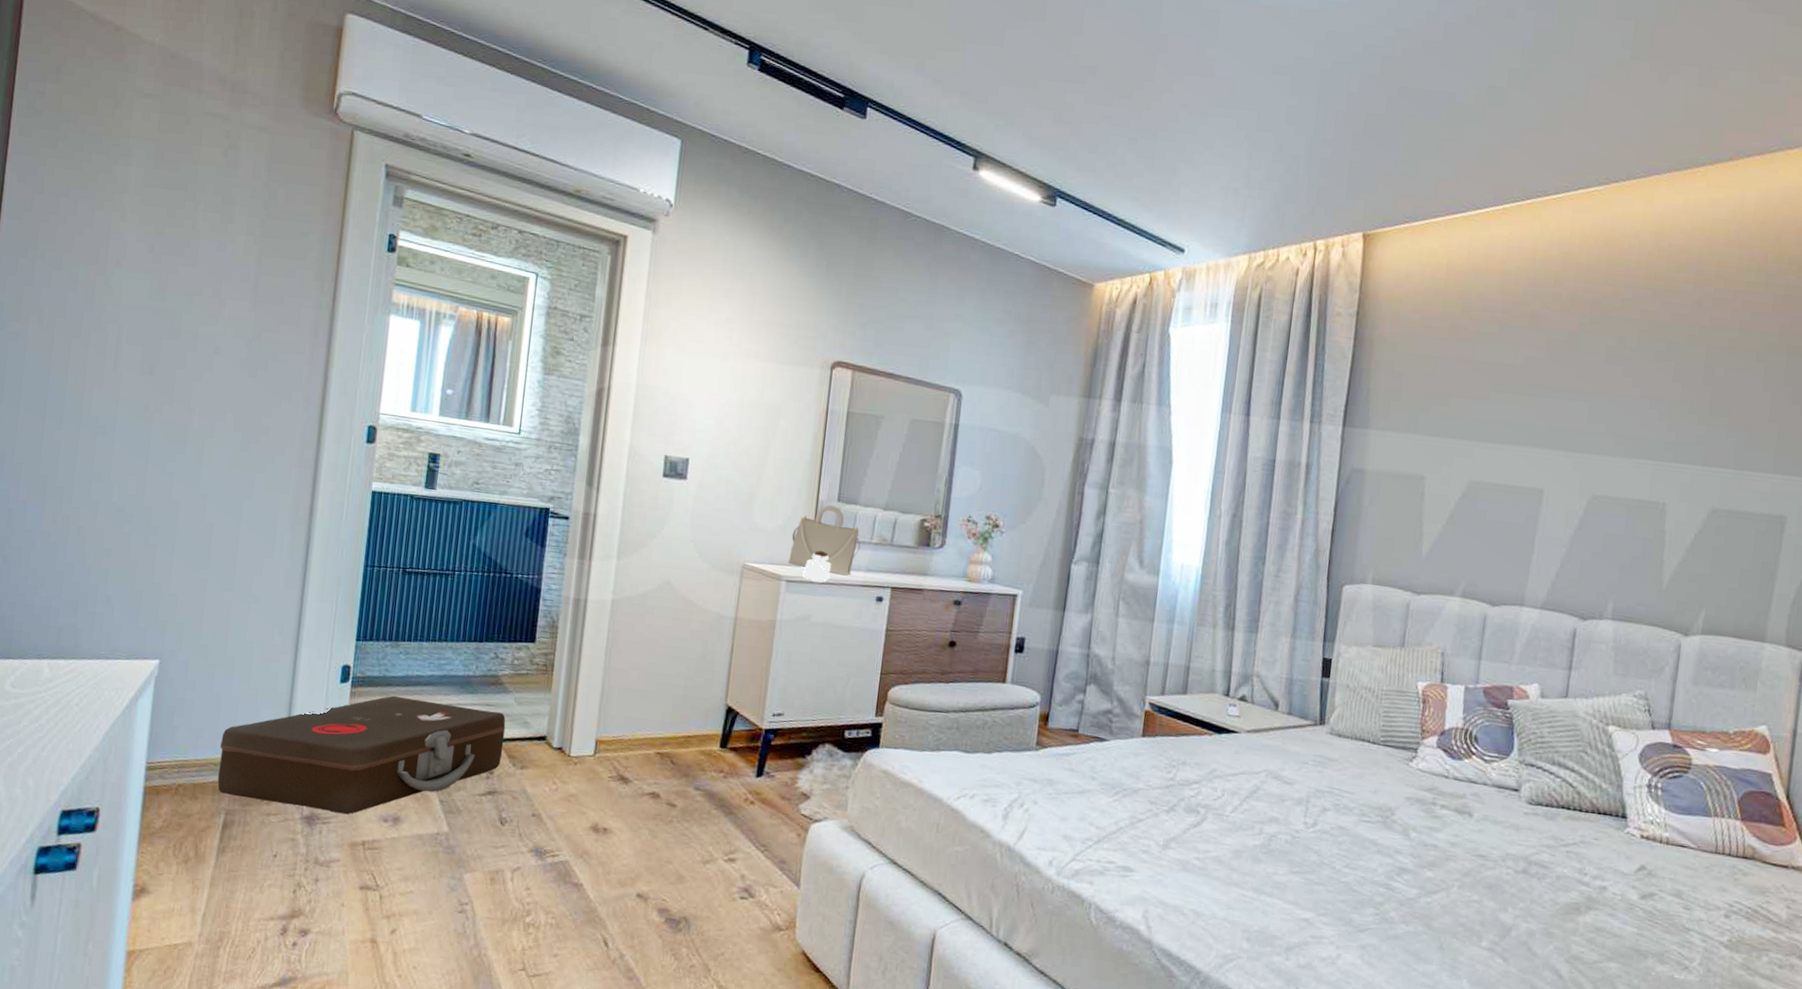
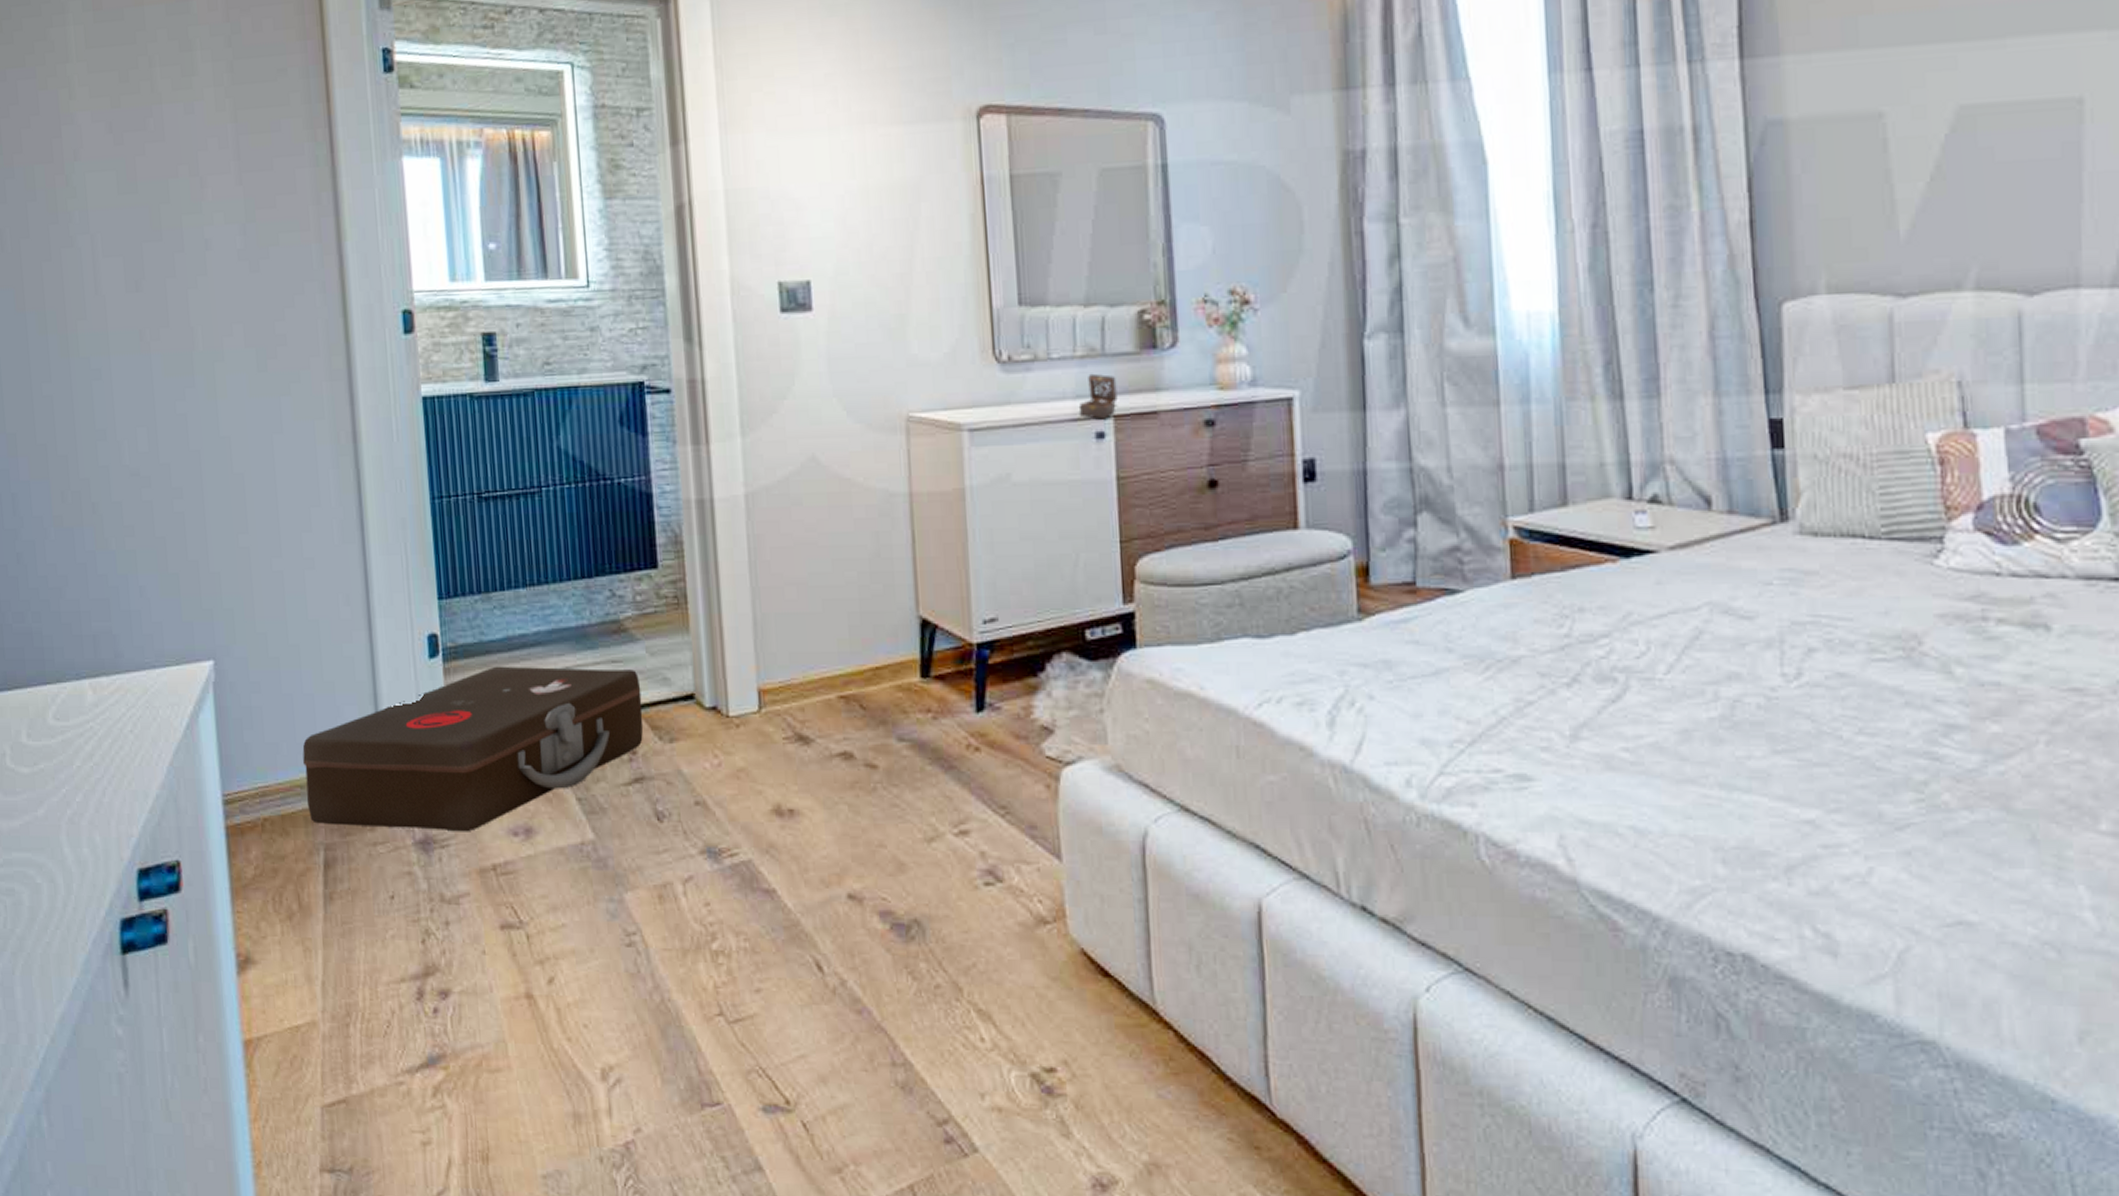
handbag: present [788,505,861,576] -> none [965,312,1061,410]
perfume bottle: present [803,551,831,582] -> none [990,380,1026,425]
jewelry box: none [867,556,898,589] -> present [1078,373,1118,420]

